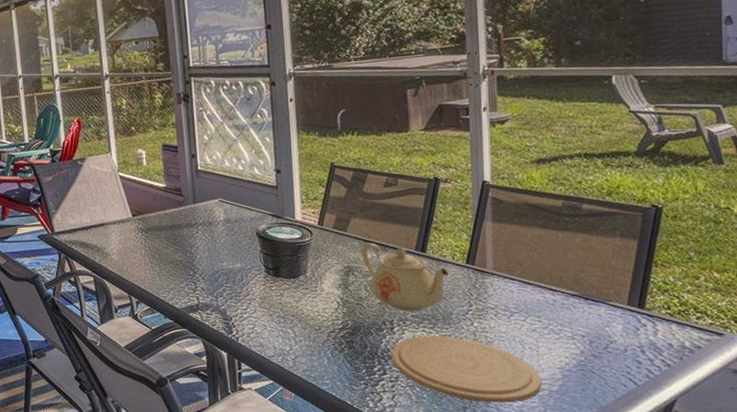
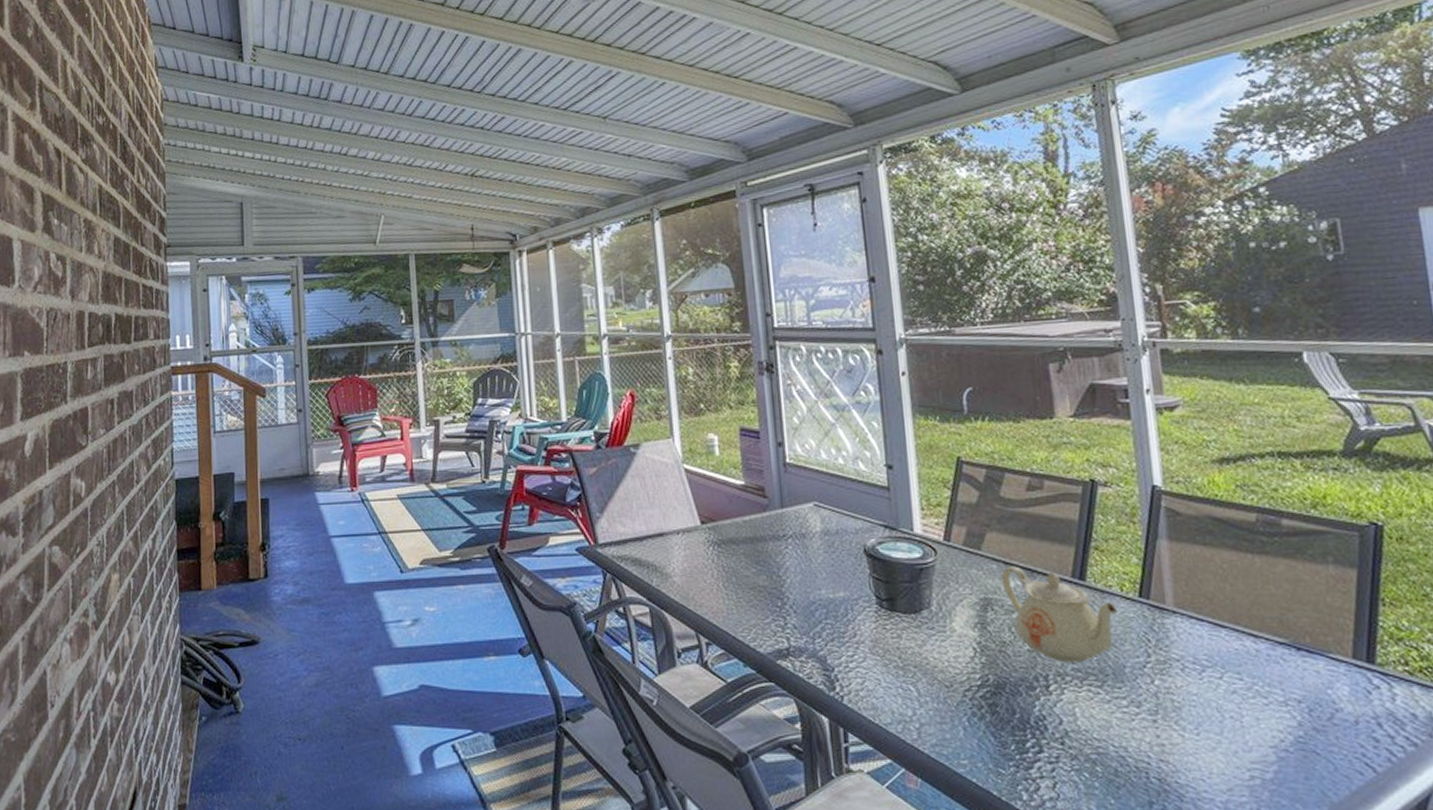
plate: present [391,336,542,403] -> none [1048,698,1252,796]

